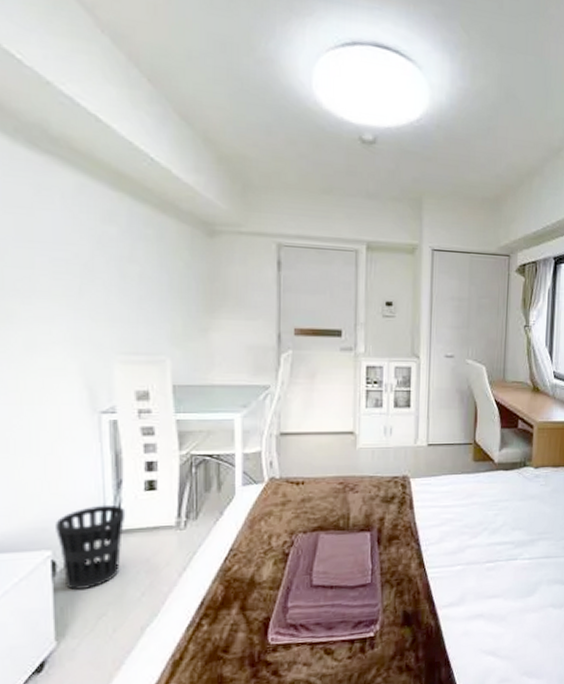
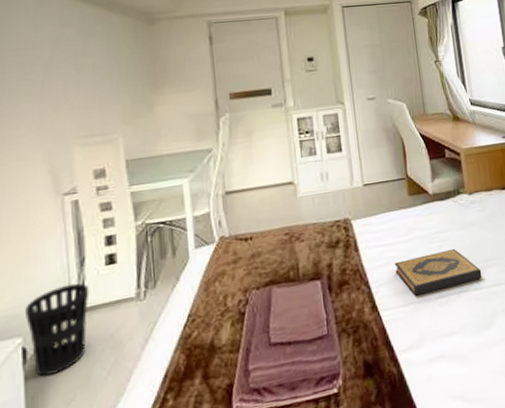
hardback book: none [447,518,534,558] -> present [394,248,482,296]

